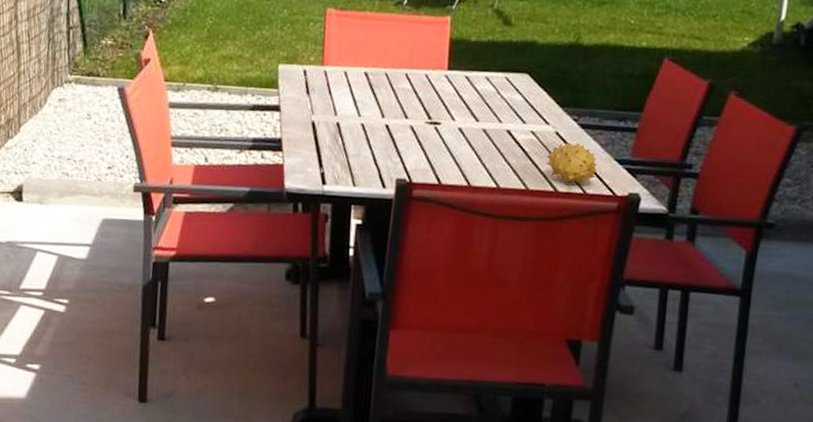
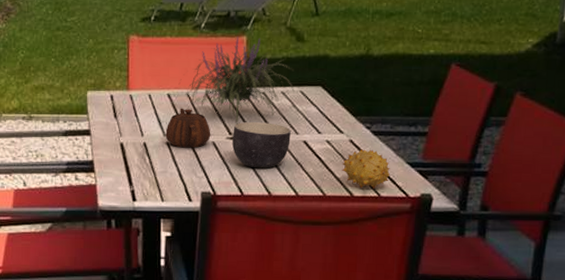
teapot: none [360,88,409,131] -> present [165,108,211,148]
plant: none [376,16,500,109] -> present [178,36,295,124]
bowl: none [431,106,494,157] -> present [232,121,291,169]

